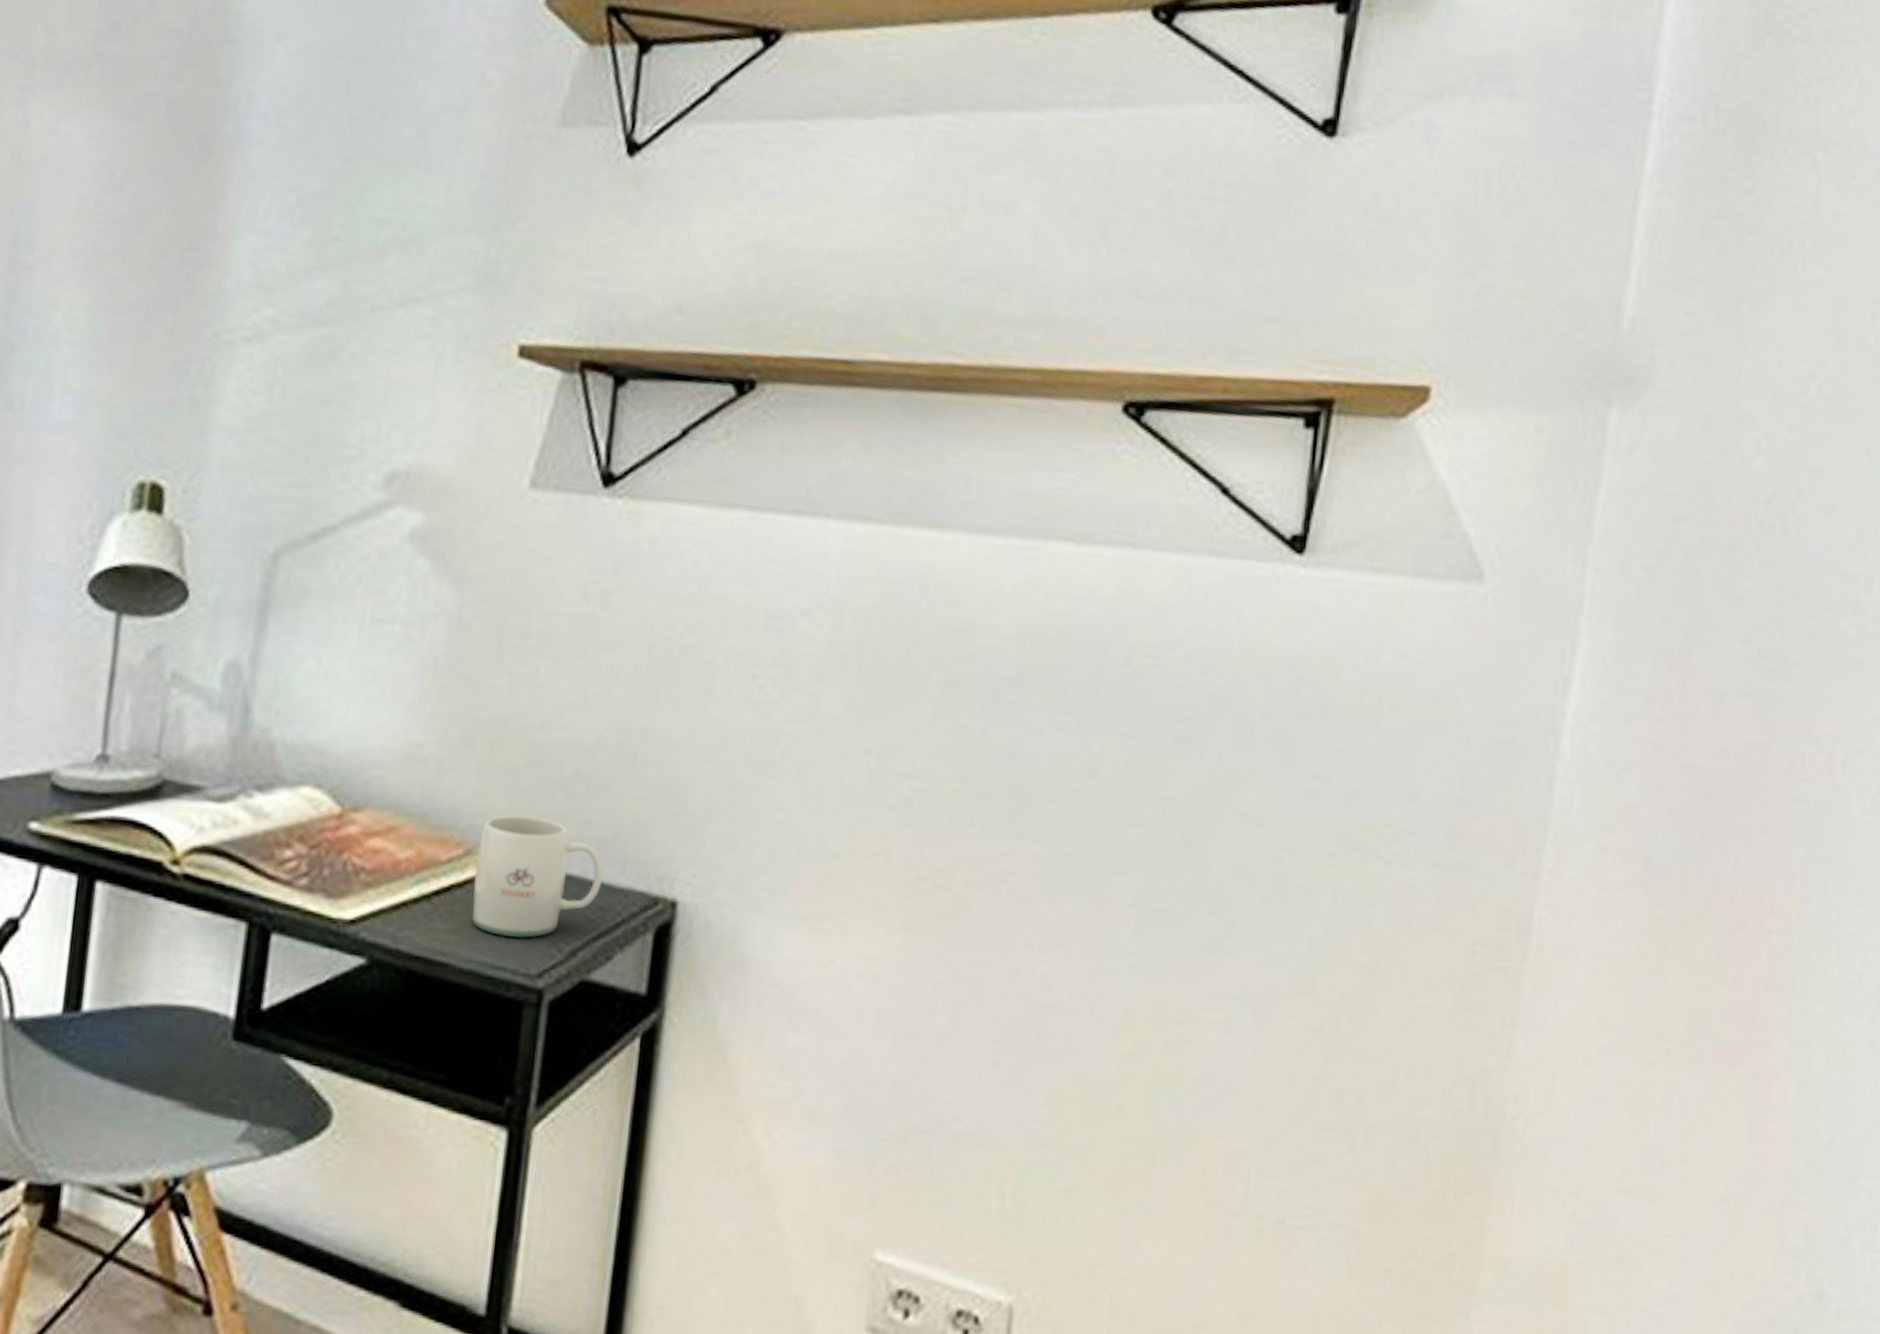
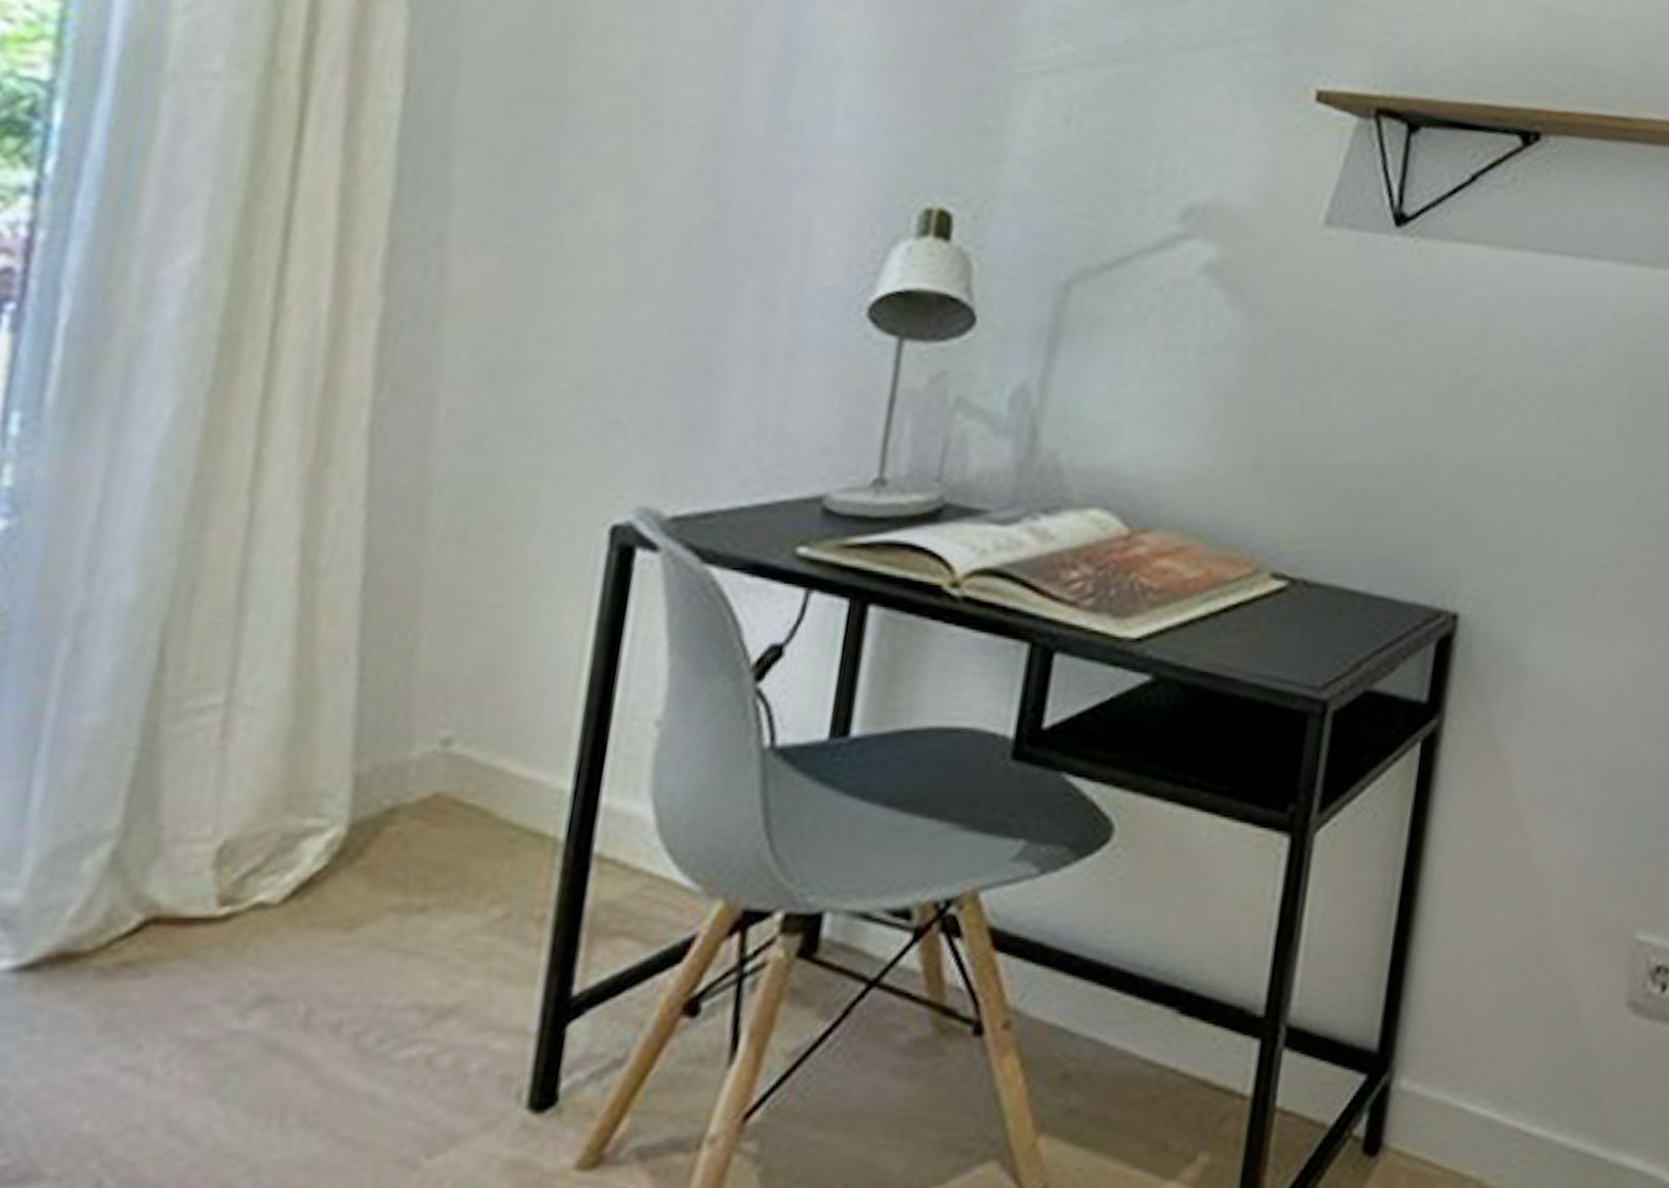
mug: present [471,815,604,939] -> none [1258,535,1389,653]

